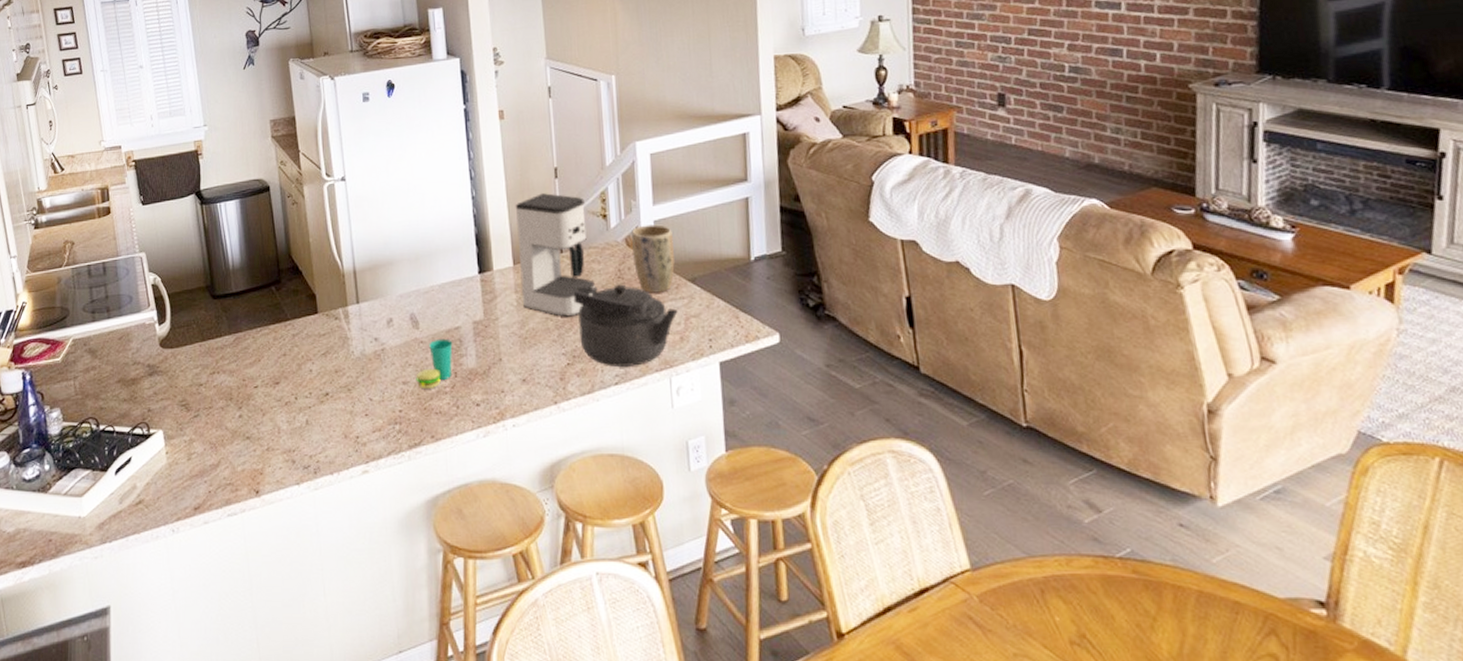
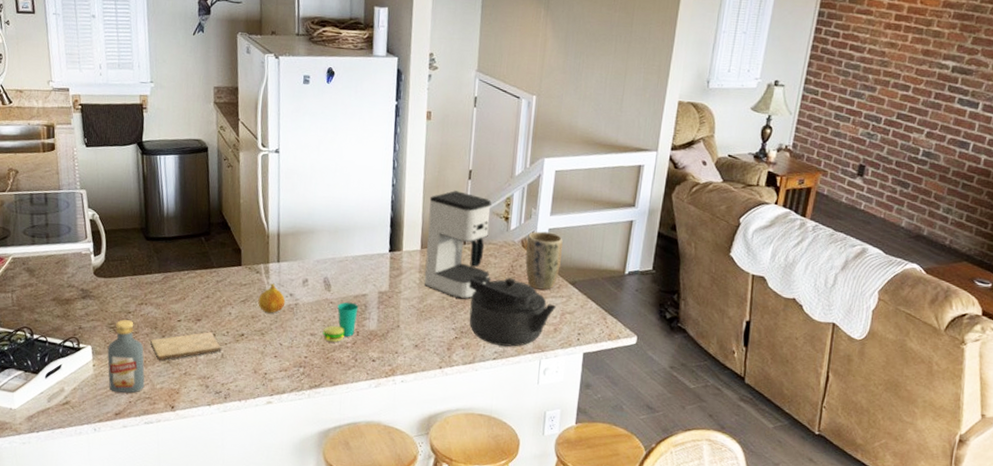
vodka: none [180,394,224,481] -> present [107,319,145,393]
cutting board: none [227,396,305,436] -> present [150,332,222,360]
fruit: none [340,328,371,364] -> present [258,283,286,313]

